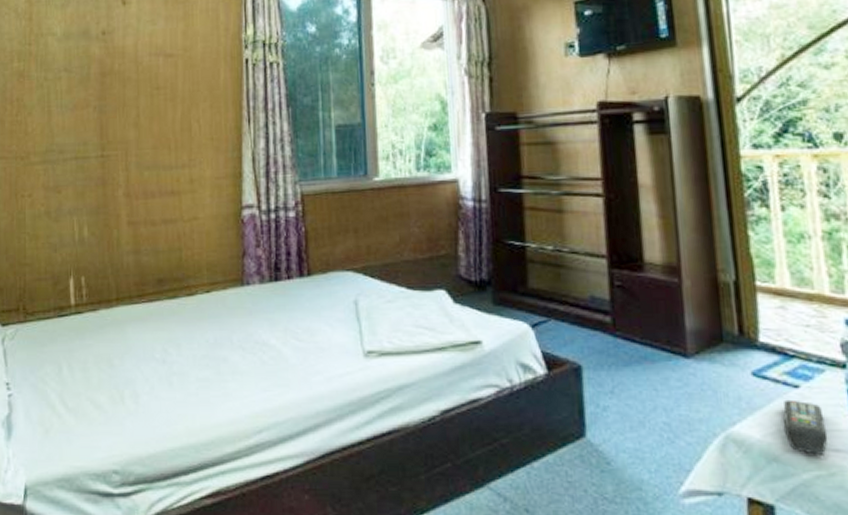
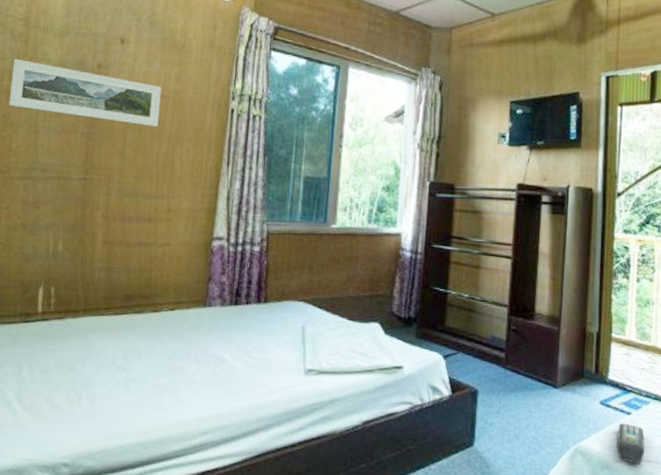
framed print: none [20,37,170,90] -> present [8,58,162,127]

